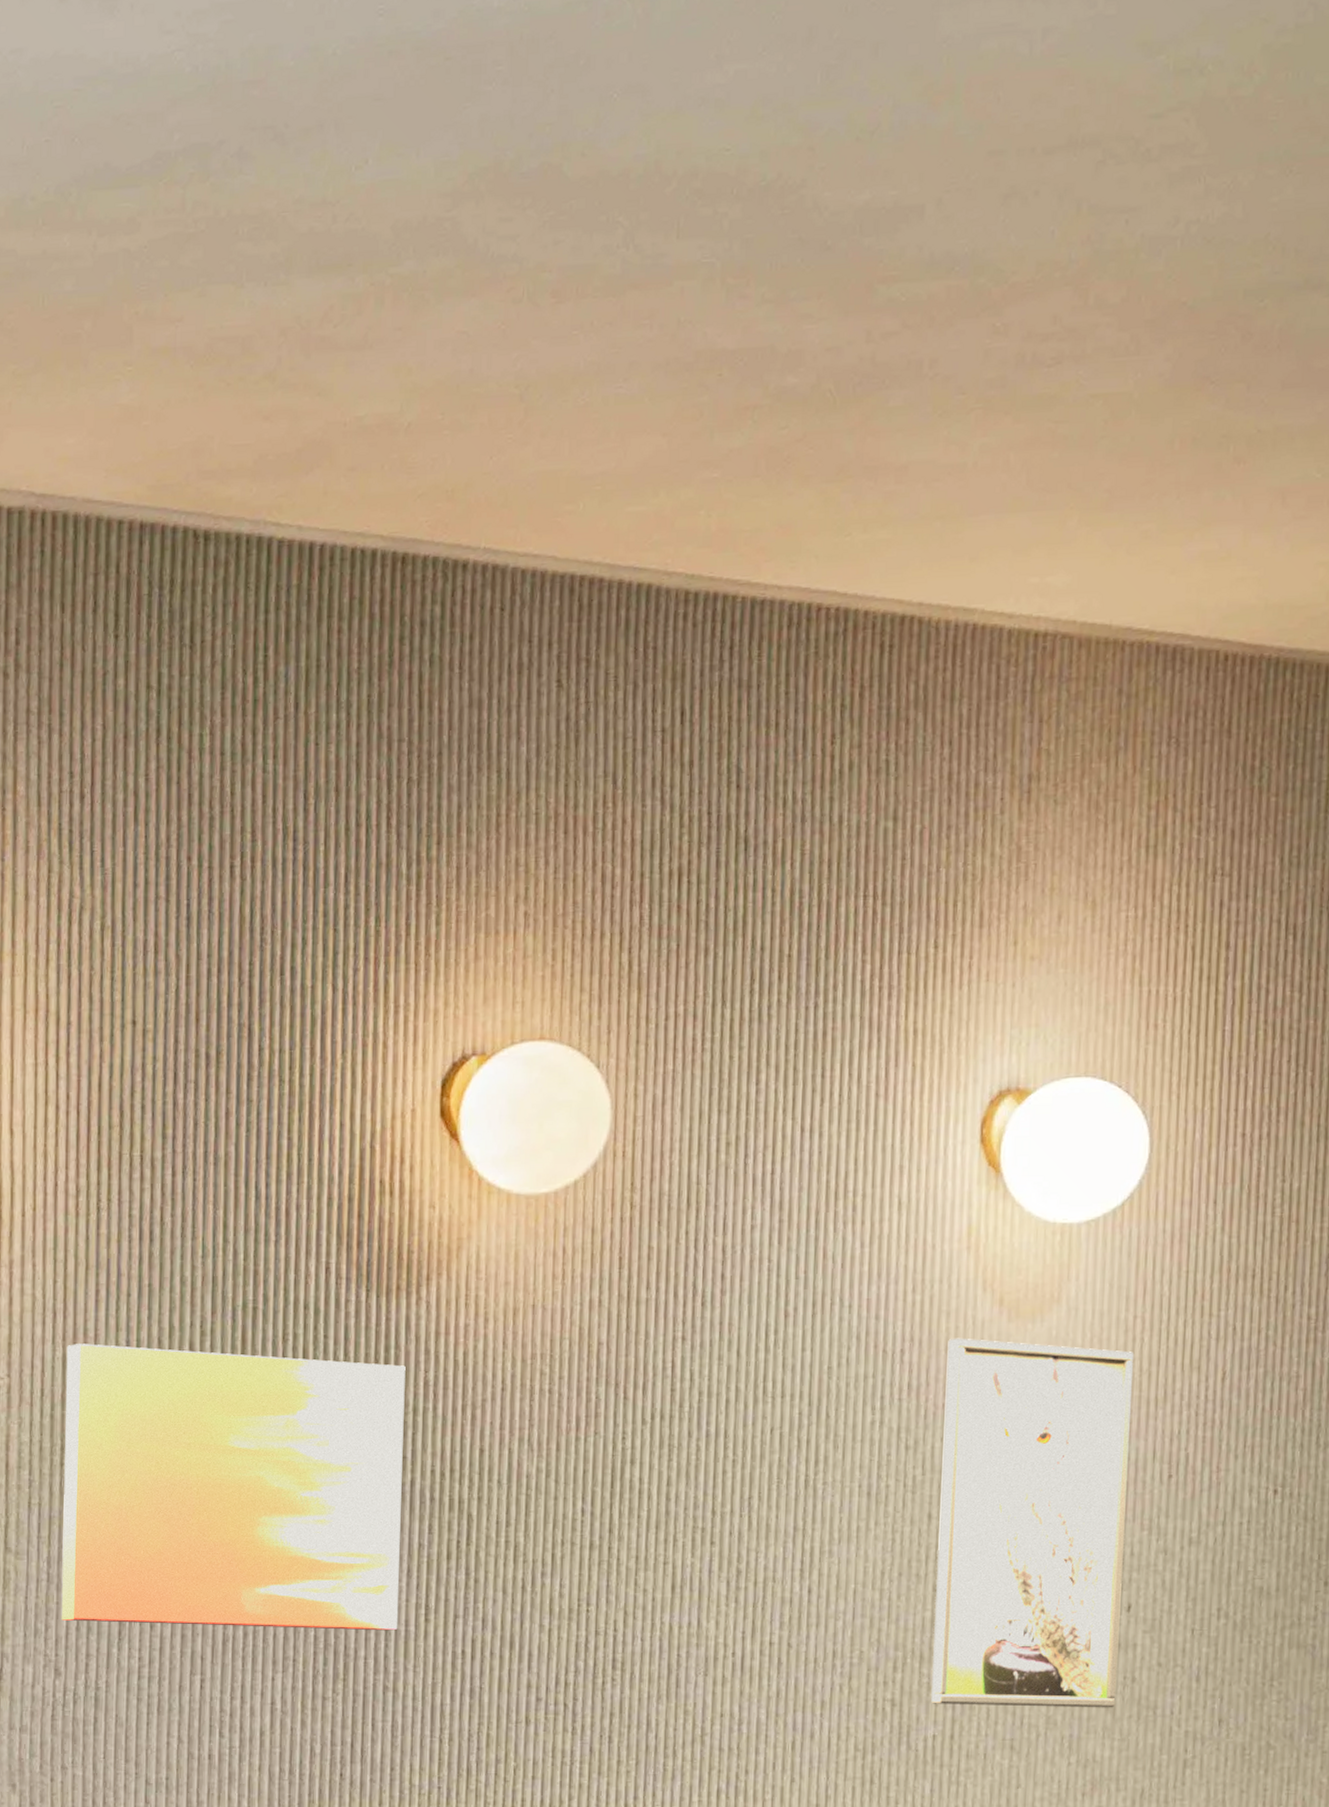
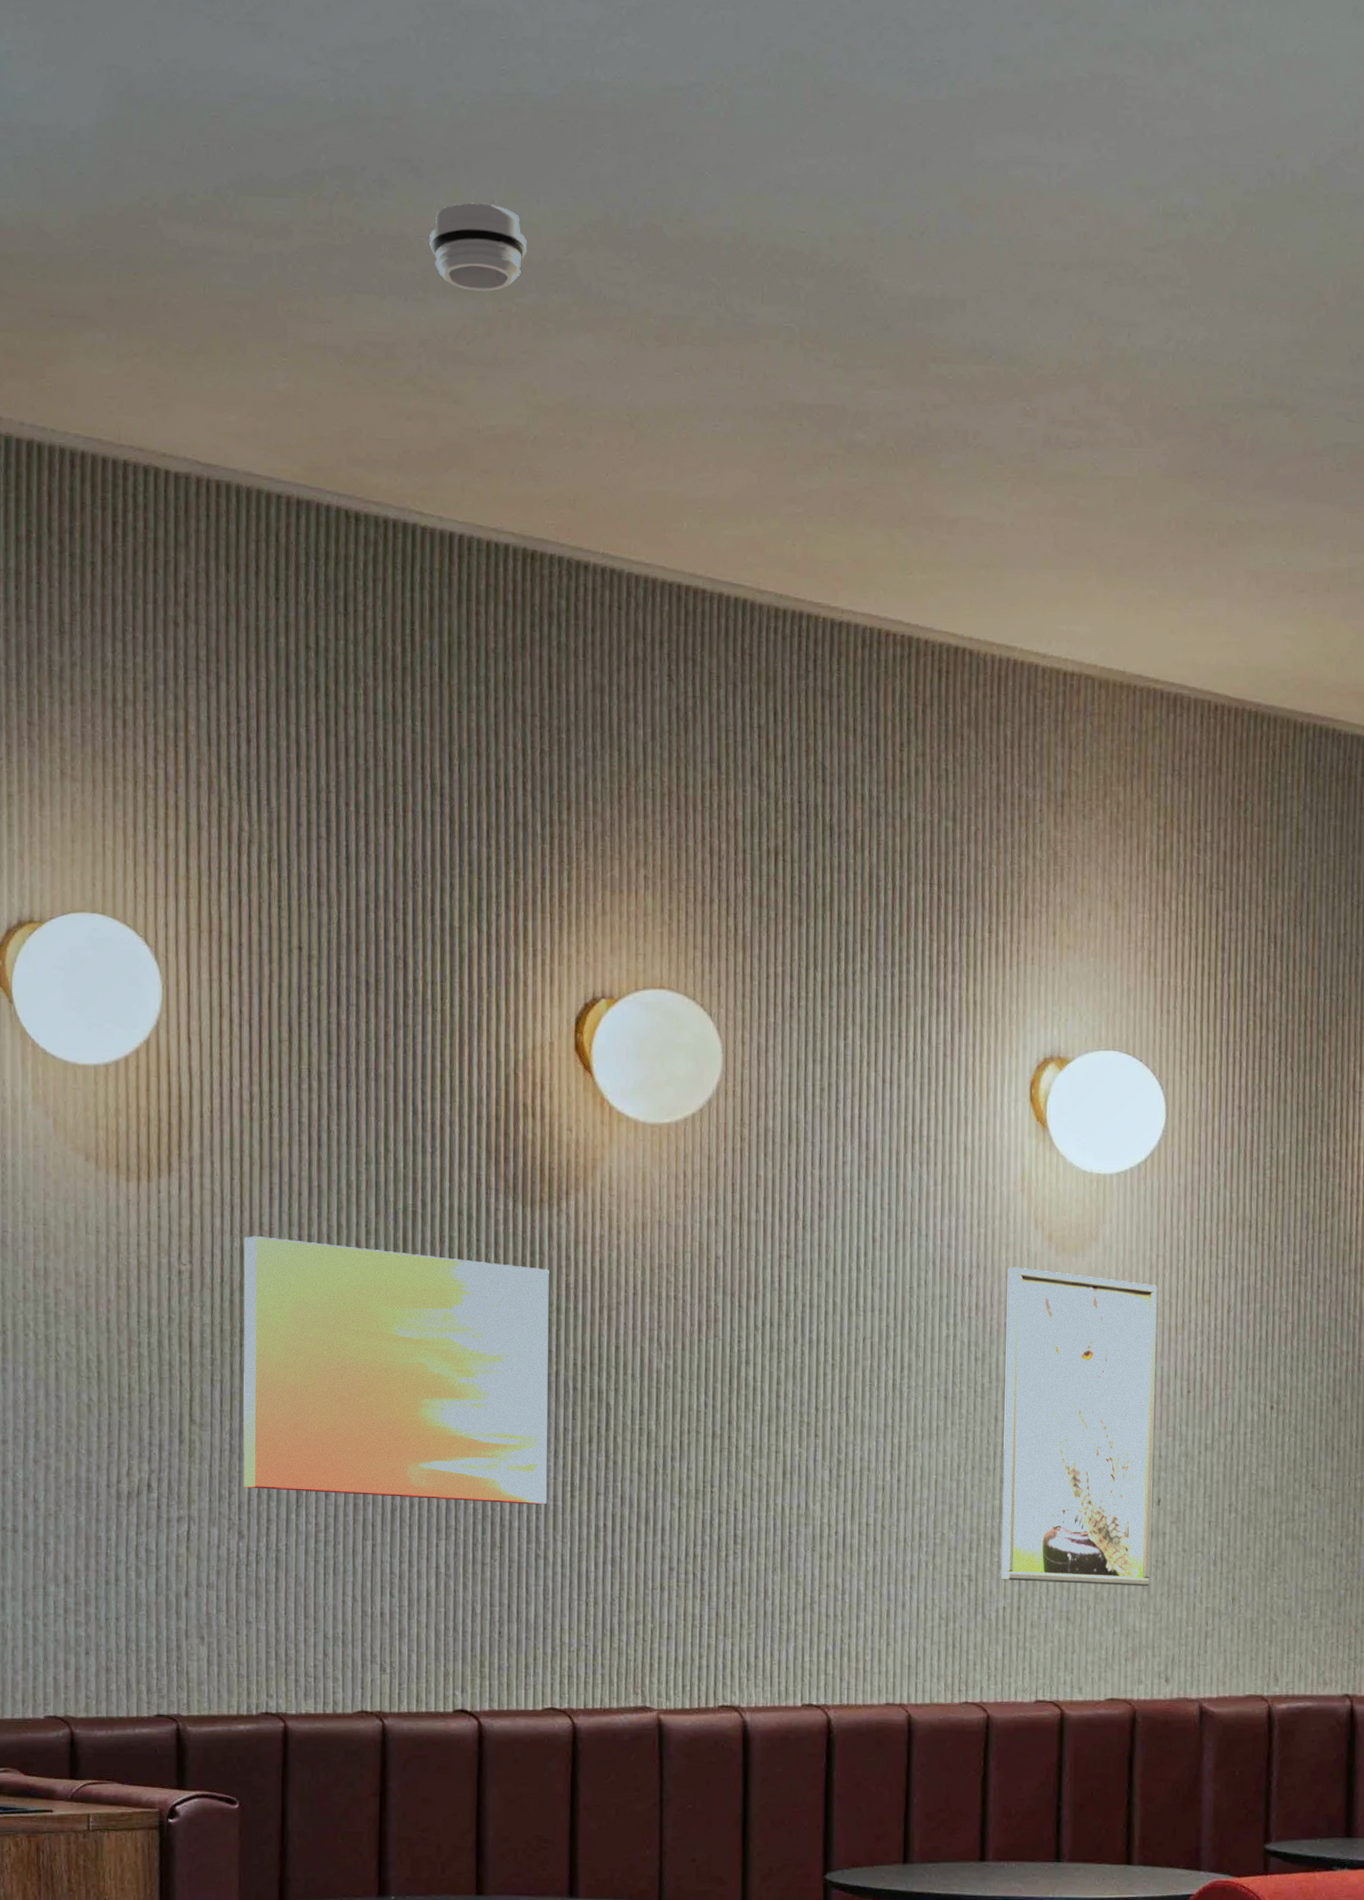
smoke detector: none [294,164,404,266] -> present [429,202,527,291]

